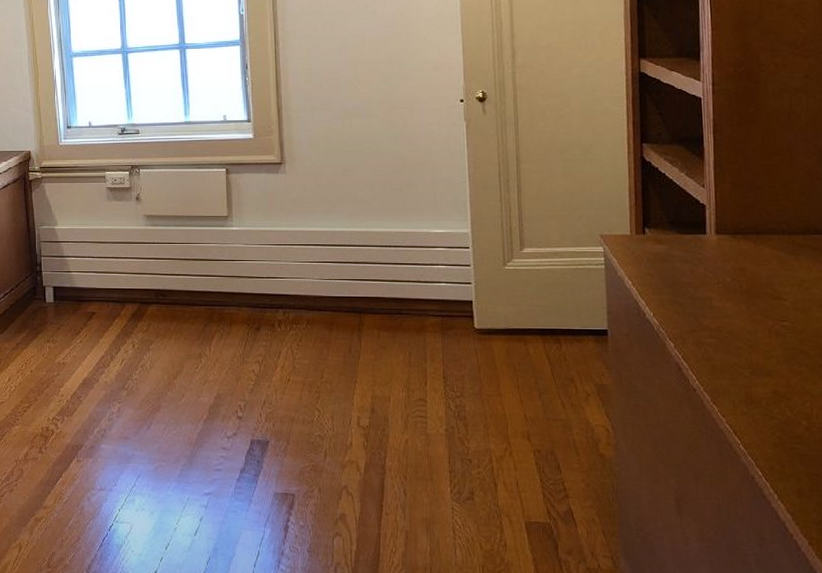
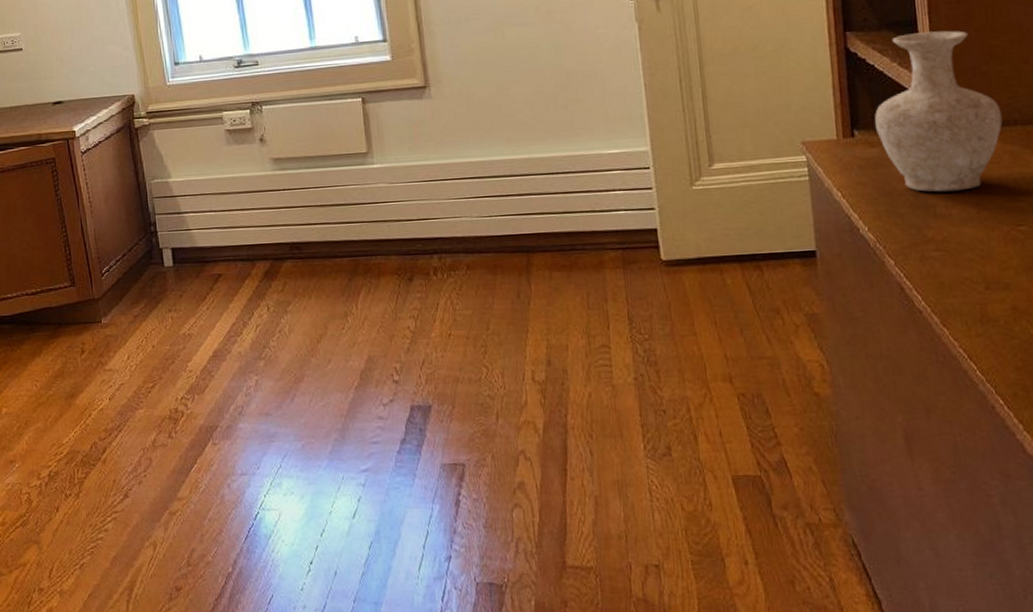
vase: none [664,148,772,287] -> present [875,30,1003,192]

